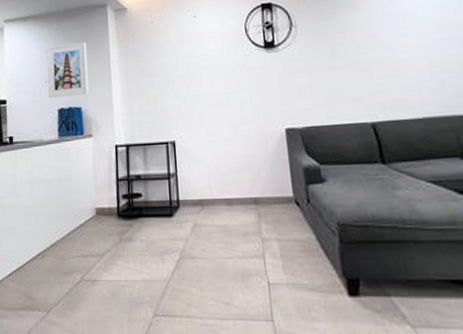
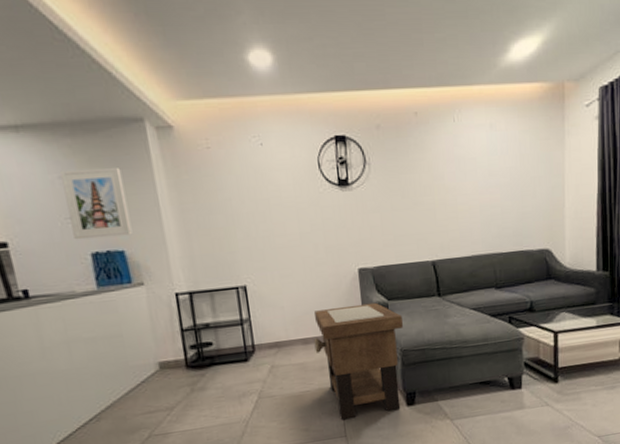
side table: none [238,165,341,300] -> present [314,302,403,420]

